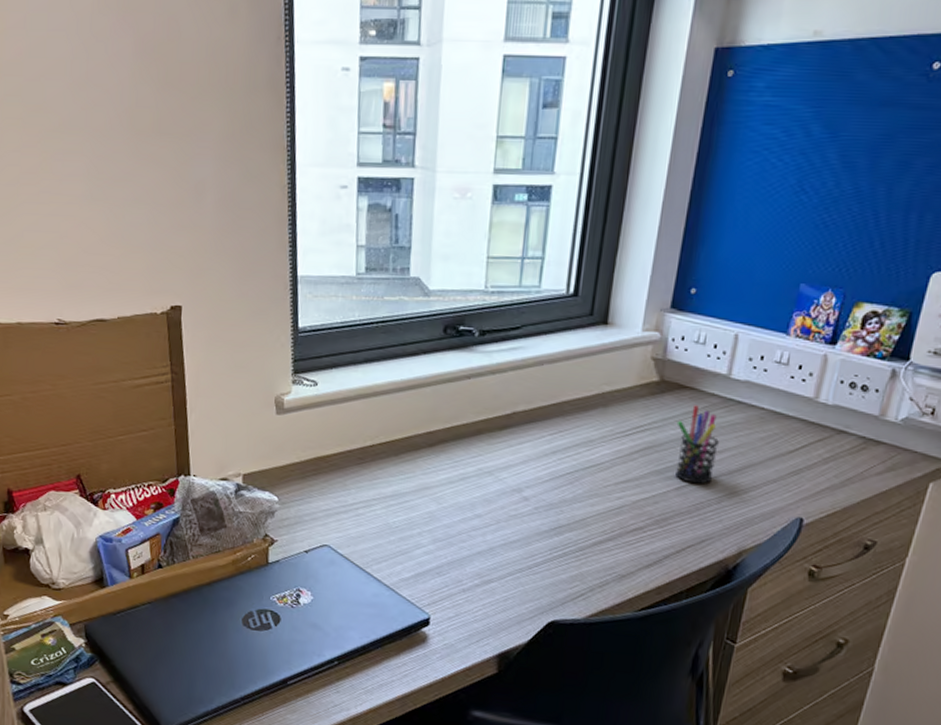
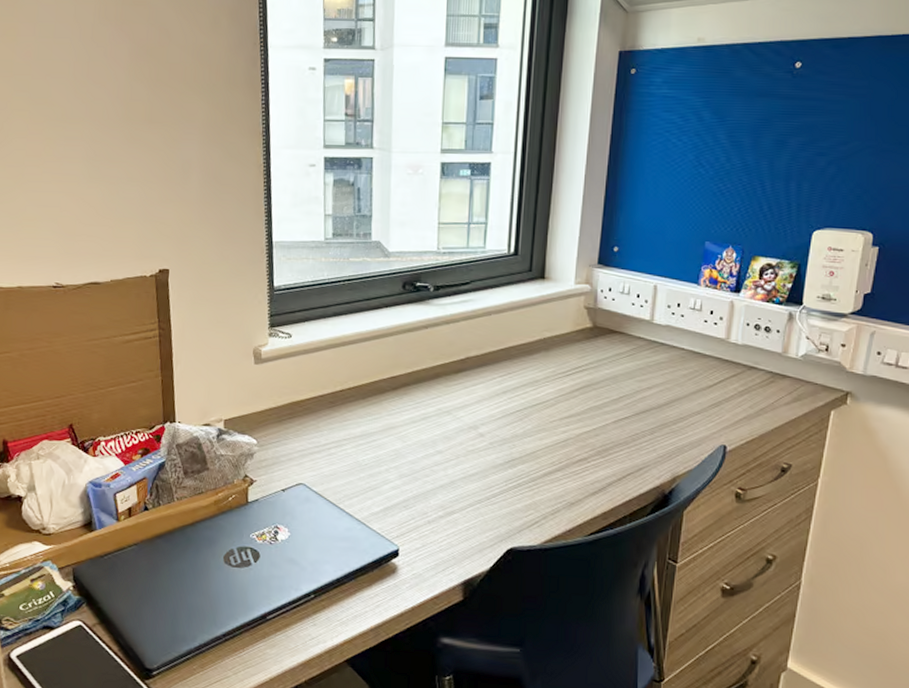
pen holder: present [675,405,719,484] -> none [610,347,648,417]

